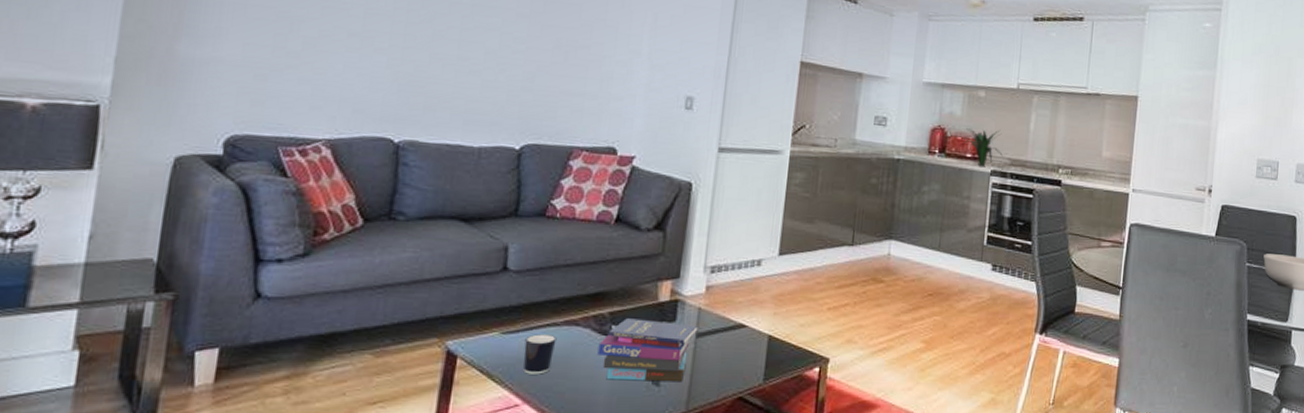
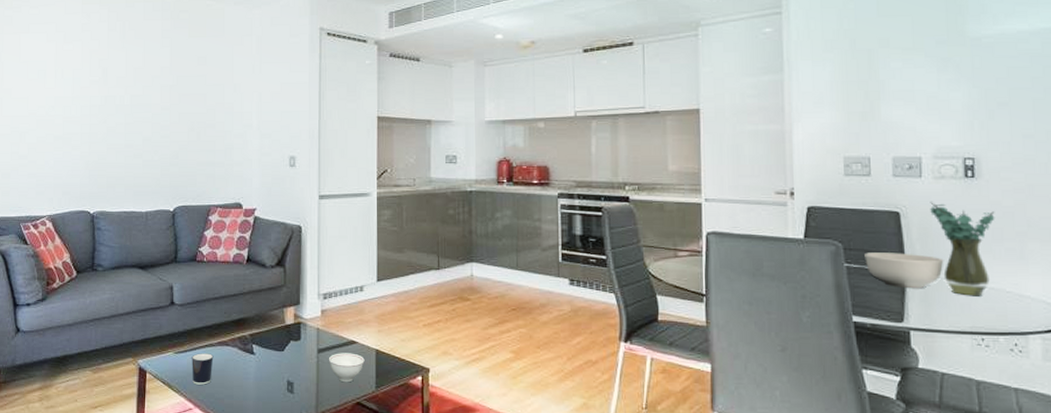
books: present [597,318,698,382] -> none [244,339,318,390]
bowl: none [708,338,754,374] -> present [328,353,365,383]
plant: present [961,128,1003,166] -> none [526,156,568,190]

